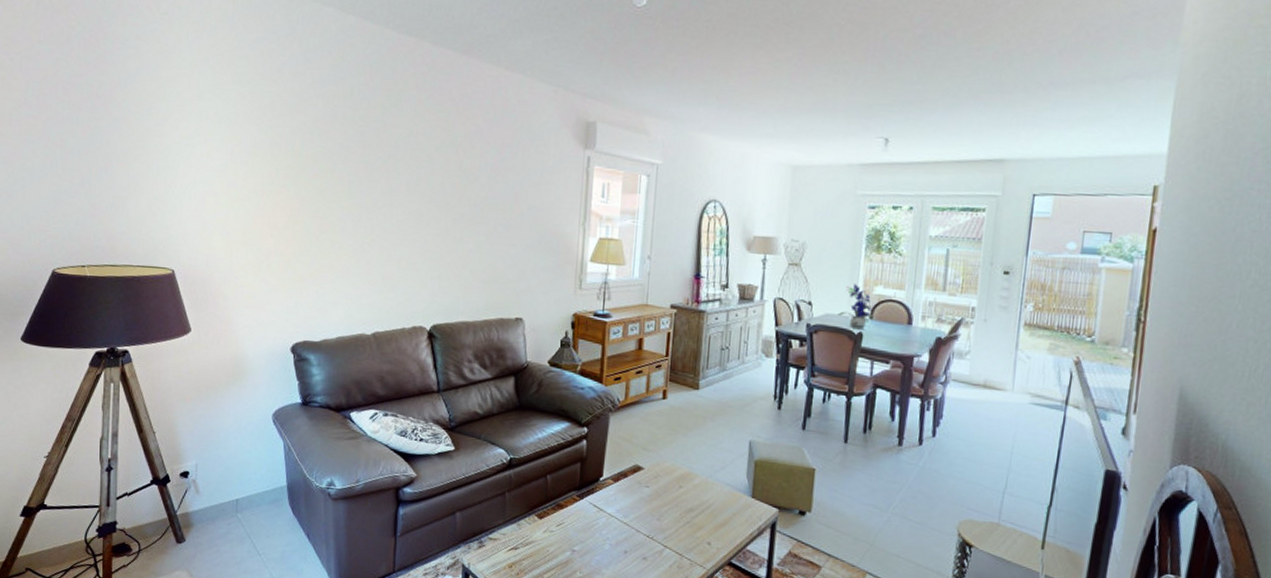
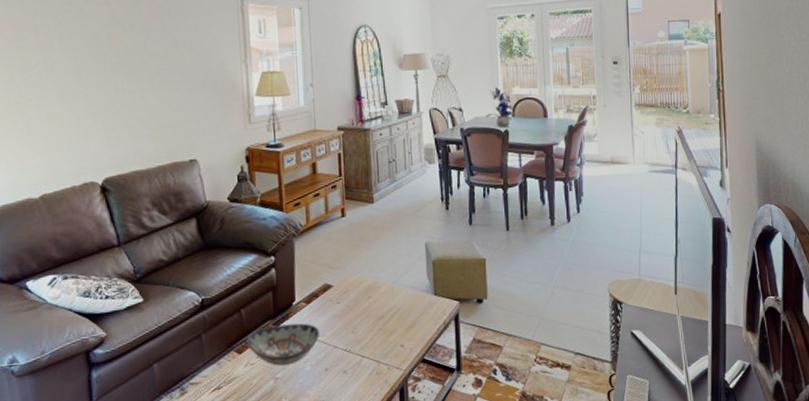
decorative bowl: none [548,497,623,540] -> present [246,323,319,366]

